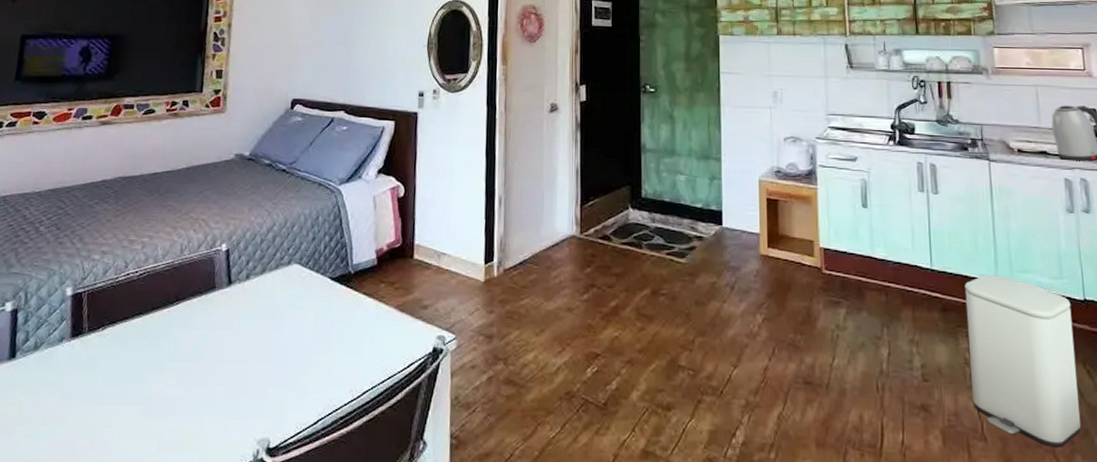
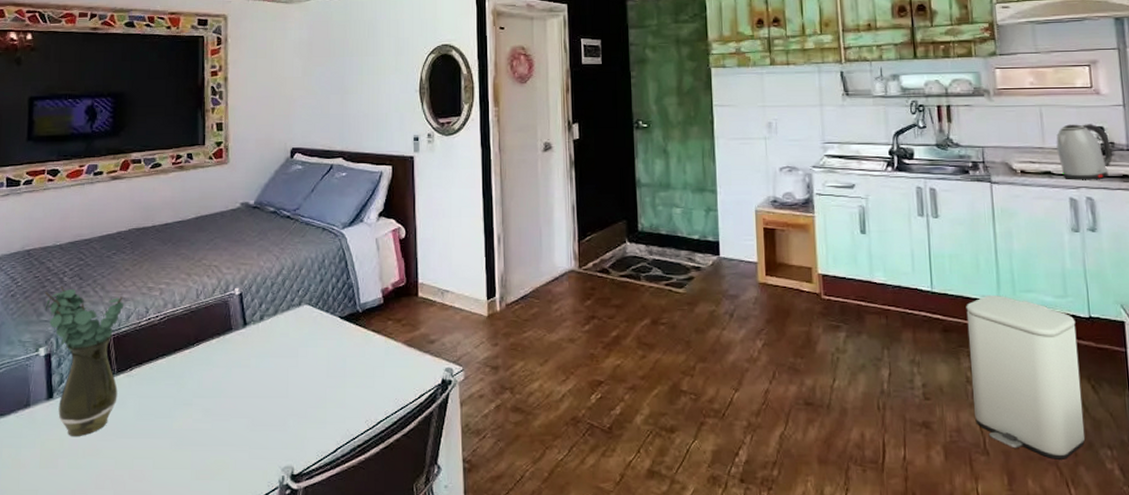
vase: none [16,236,103,401] -> present [44,286,124,436]

